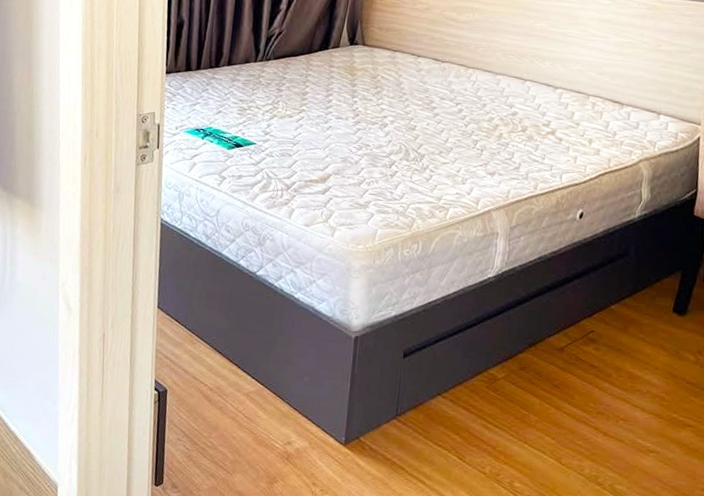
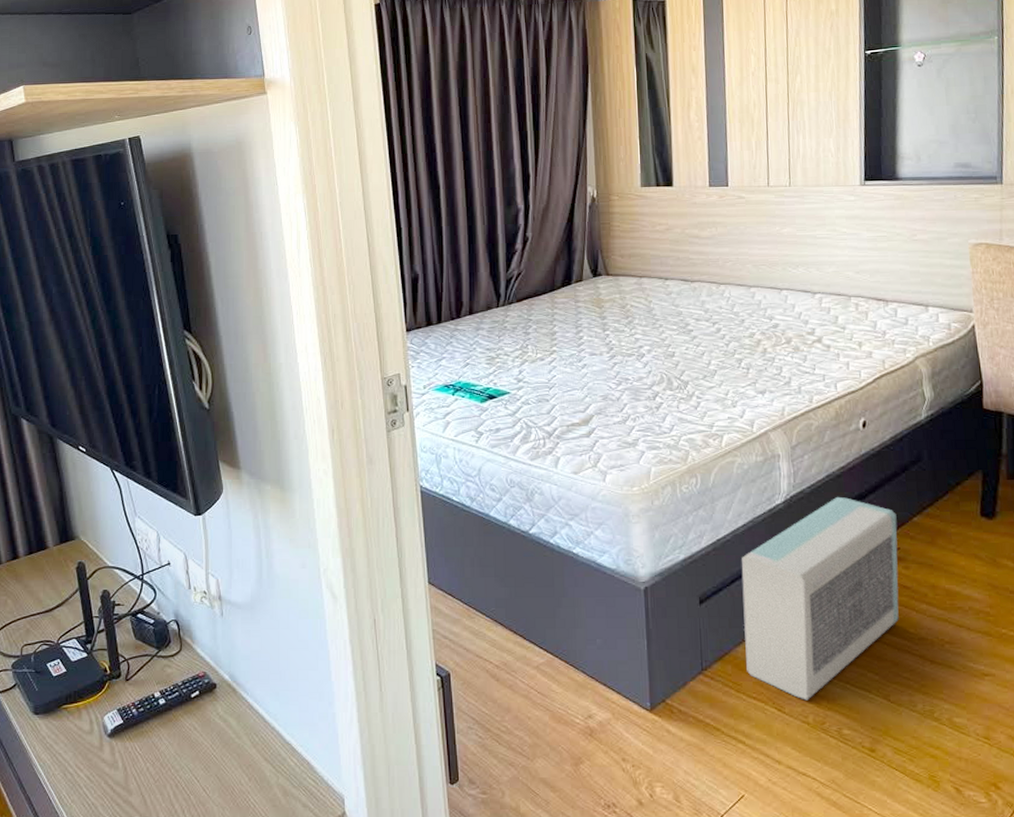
air purifier: none [437,277,596,454] -> present [741,496,899,701]

